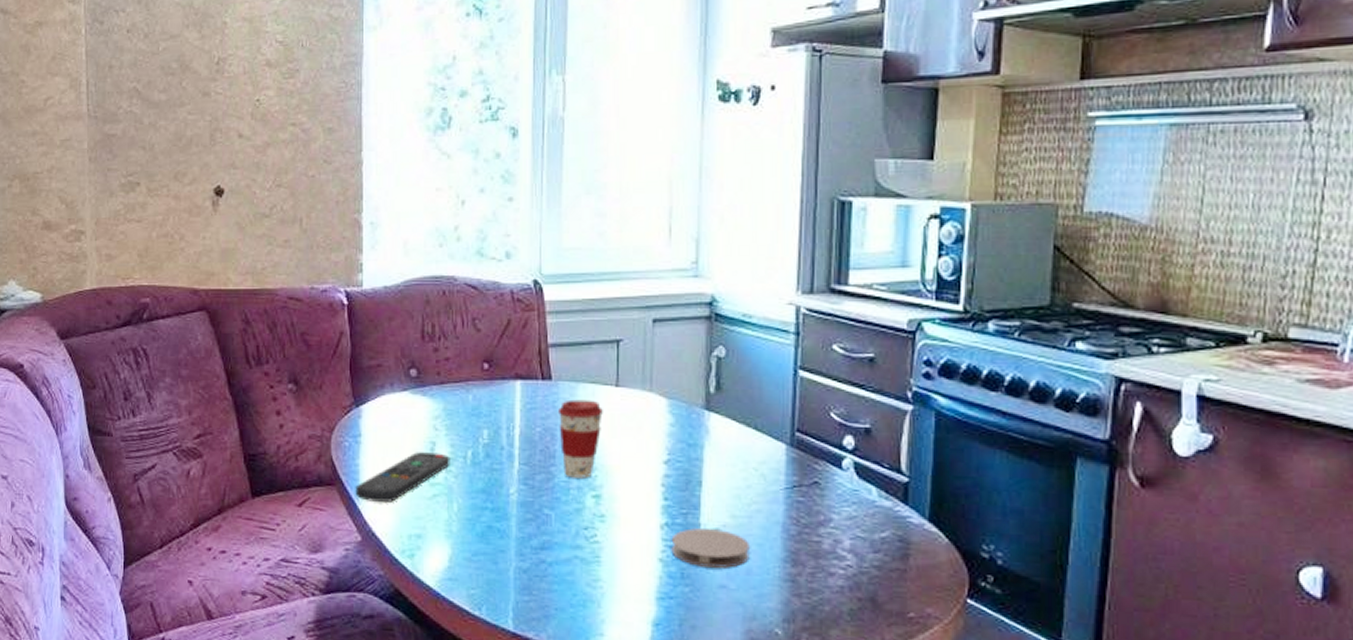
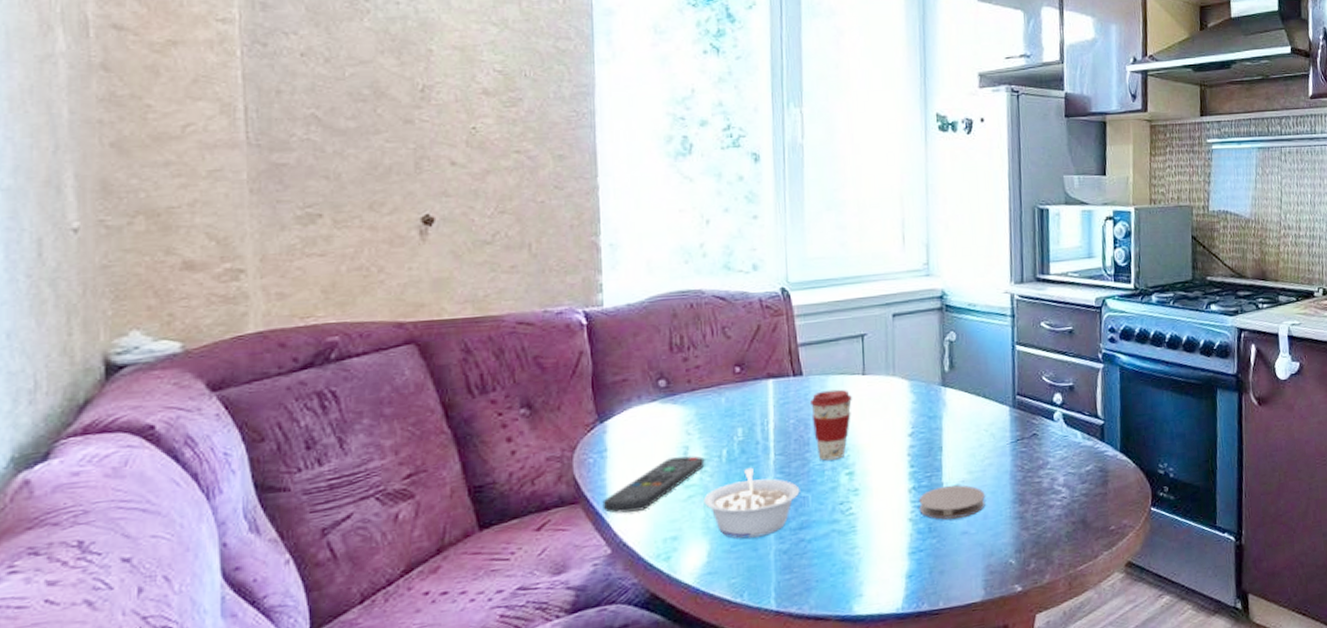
legume: none [447,473,543,550] -> present [703,467,800,539]

